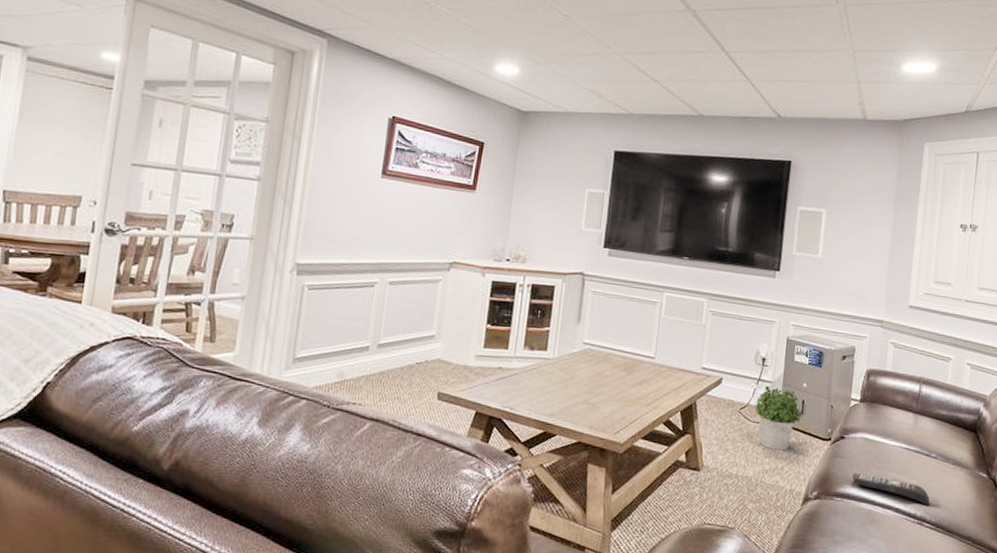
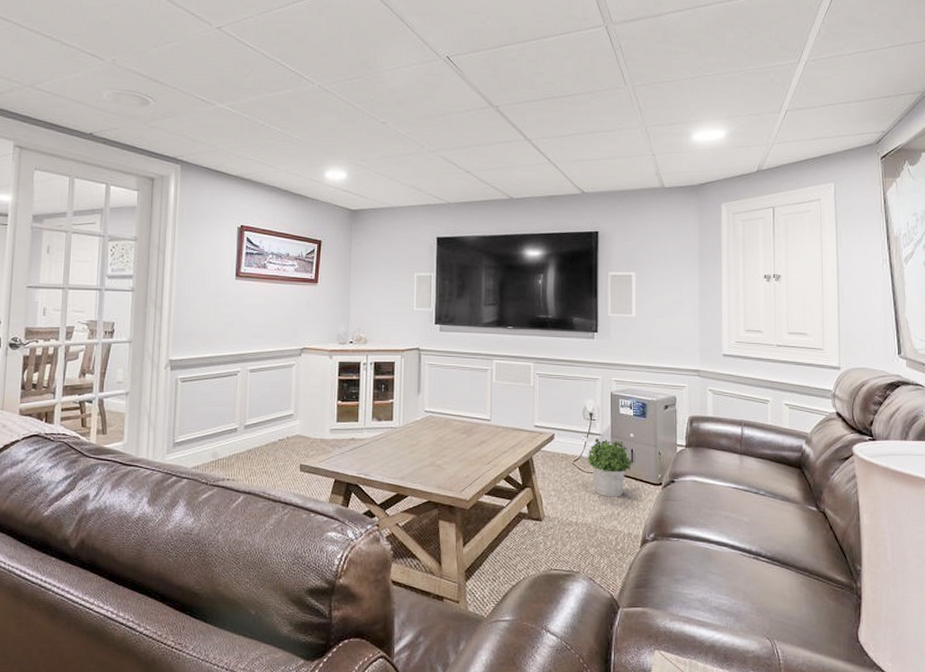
remote control: present [852,473,930,505] -> none [686,514,764,541]

